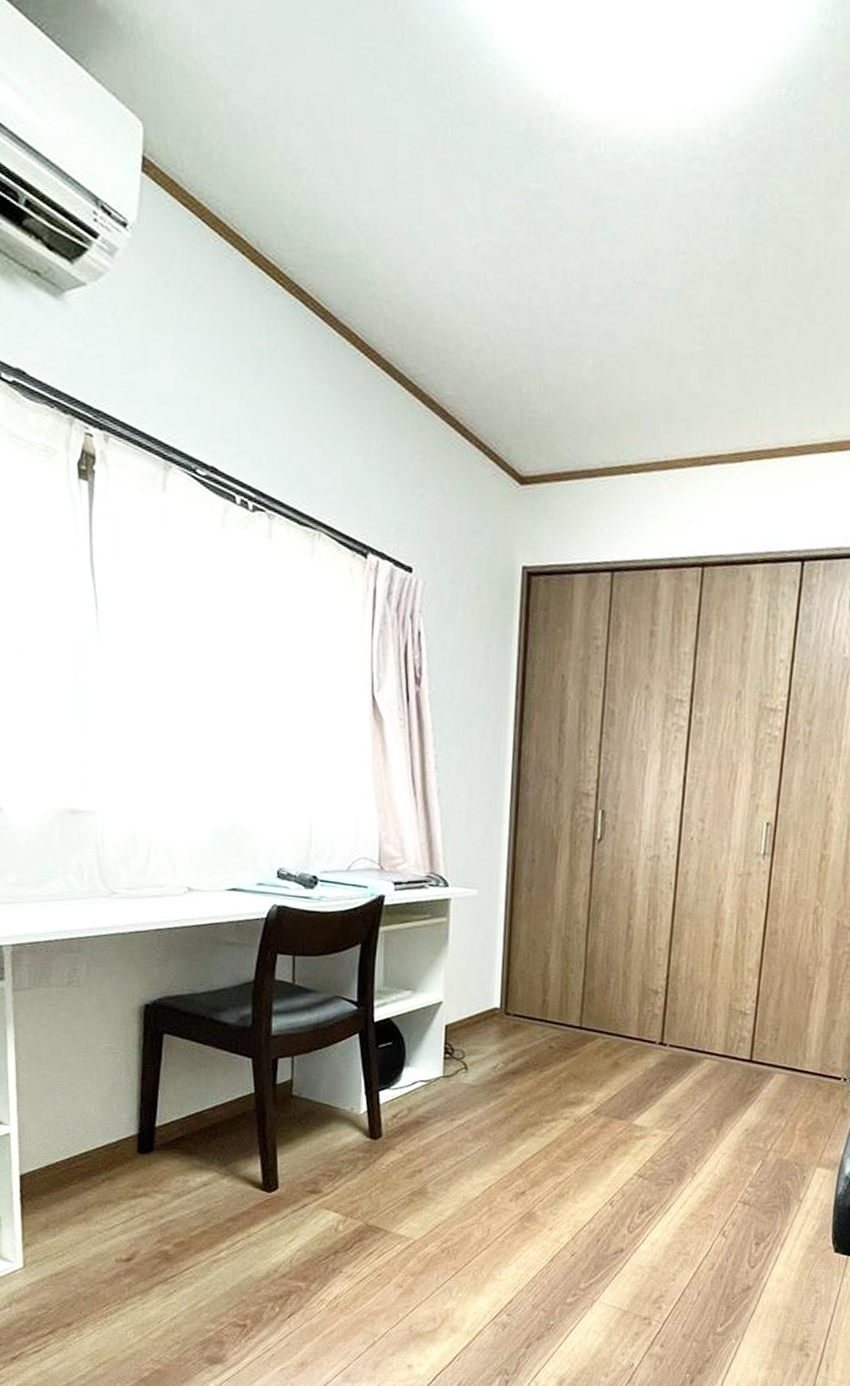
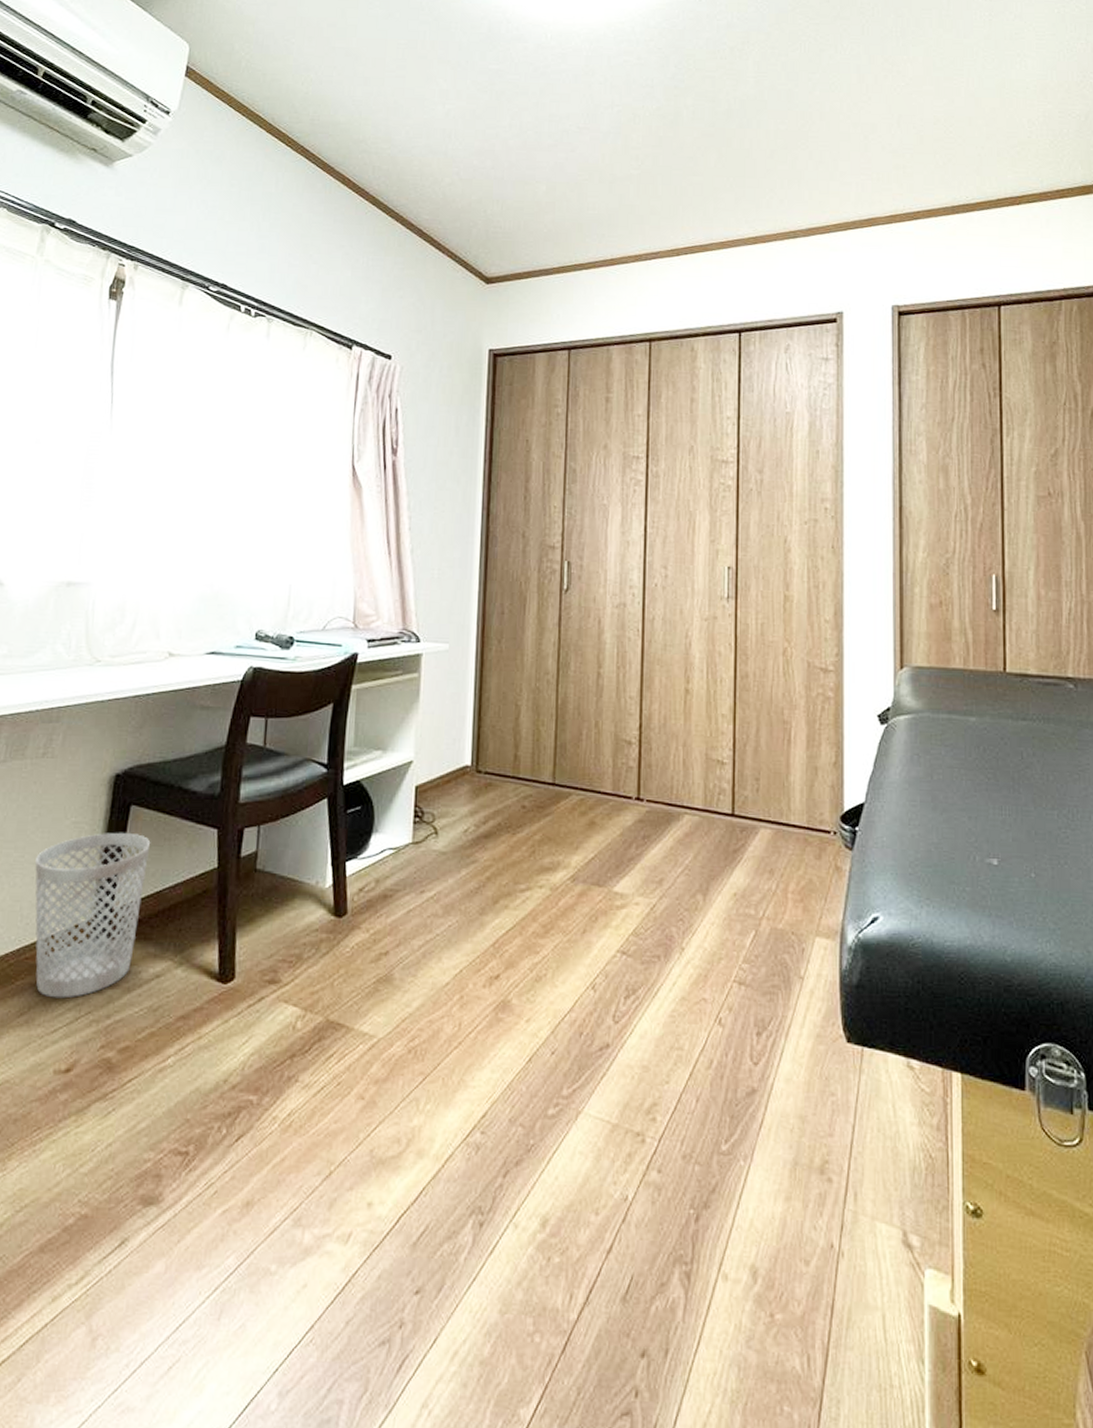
wastebasket: none [74,1058,187,1201] -> present [35,832,151,999]

